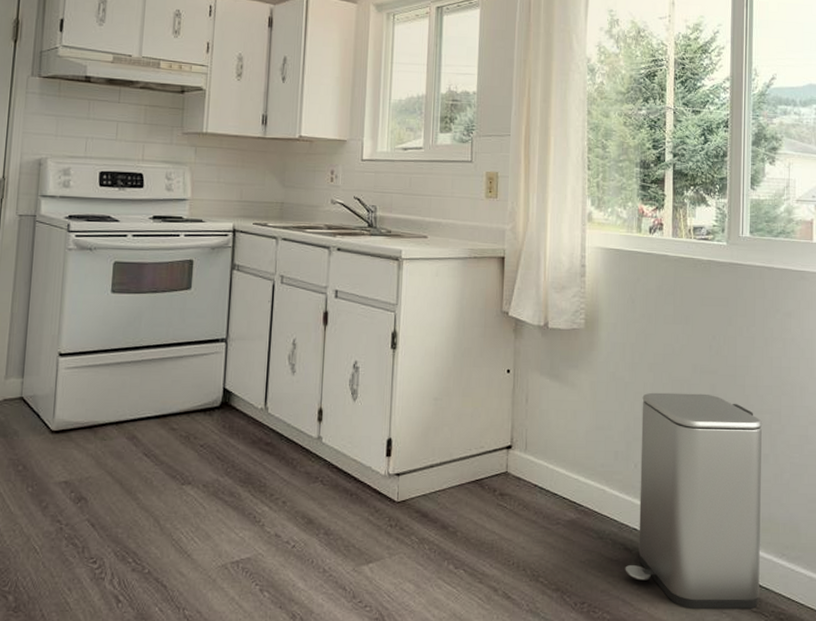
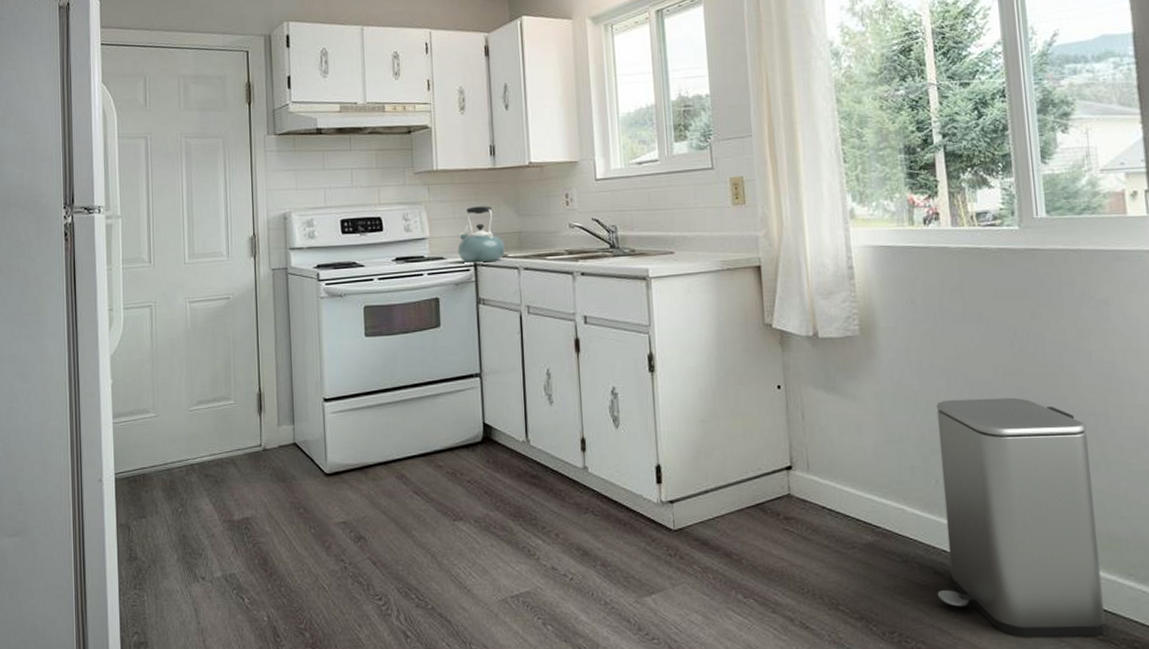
kettle: none [218,173,267,230] -> present [457,206,506,263]

